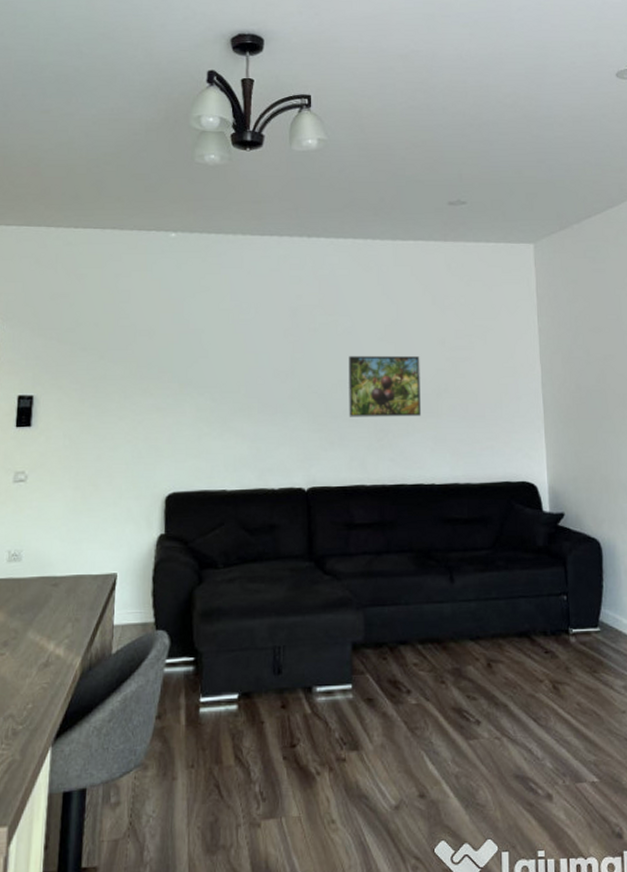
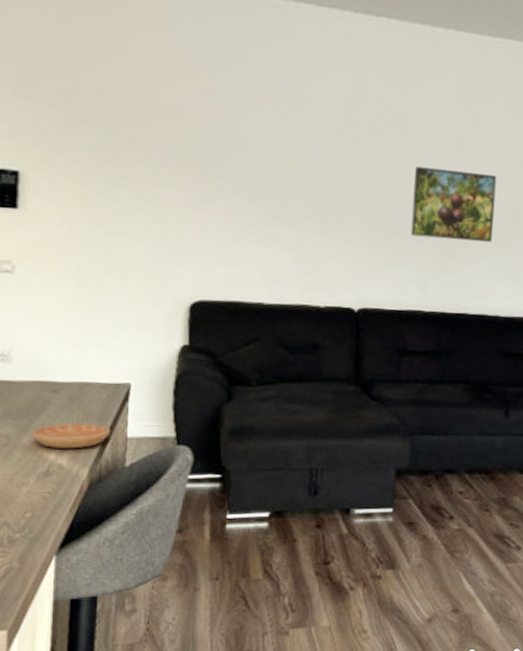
saucer: none [35,614,100,639] -> present [31,423,110,449]

